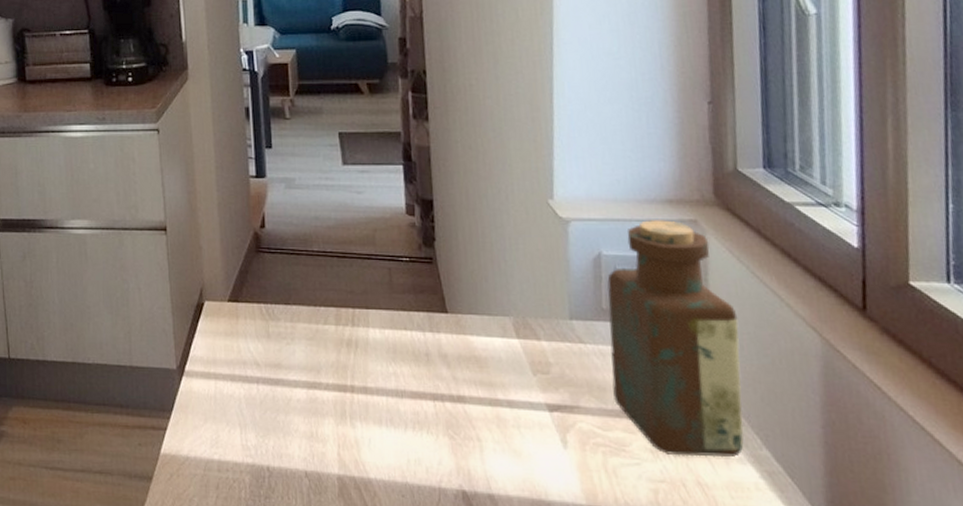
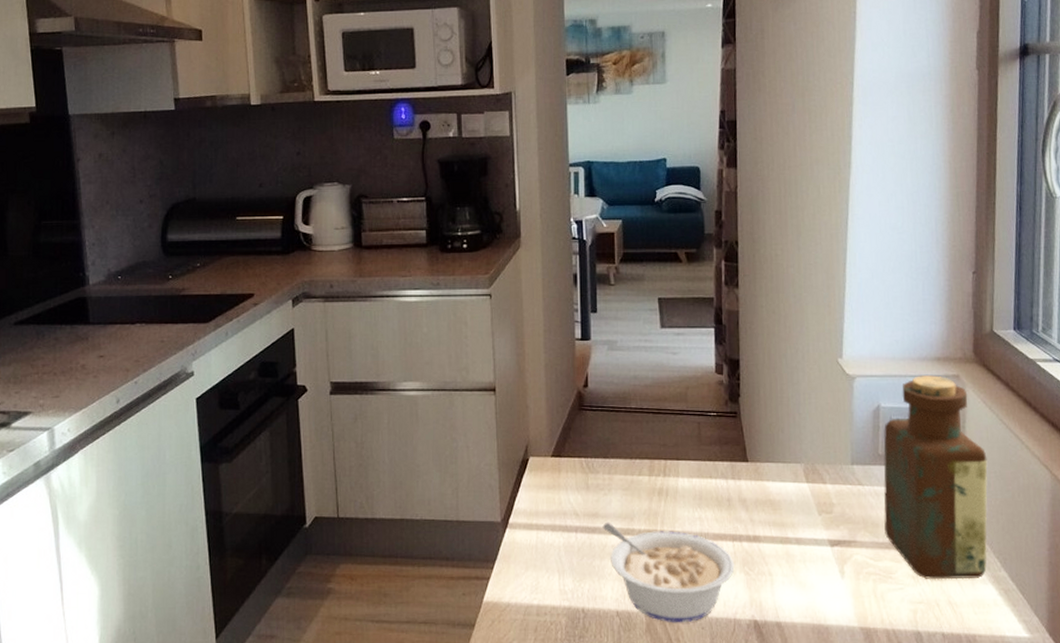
legume: none [286,373,437,489] -> present [602,522,735,623]

